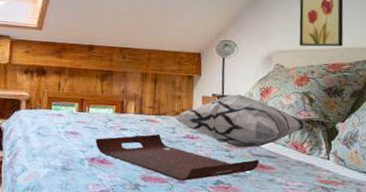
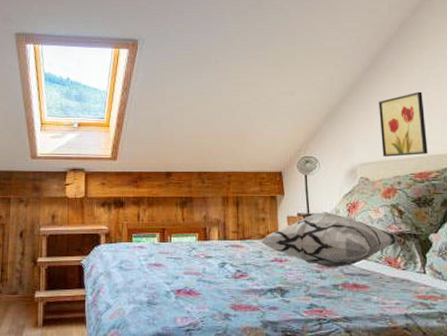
serving tray: present [95,134,259,182] -> none [180,259,353,308]

